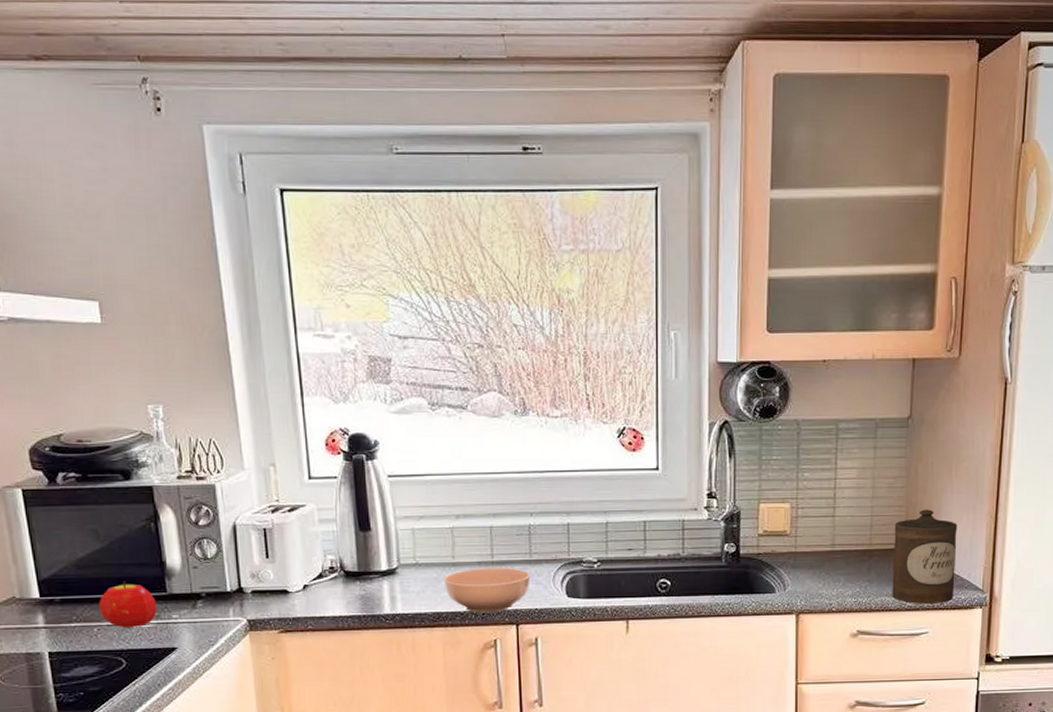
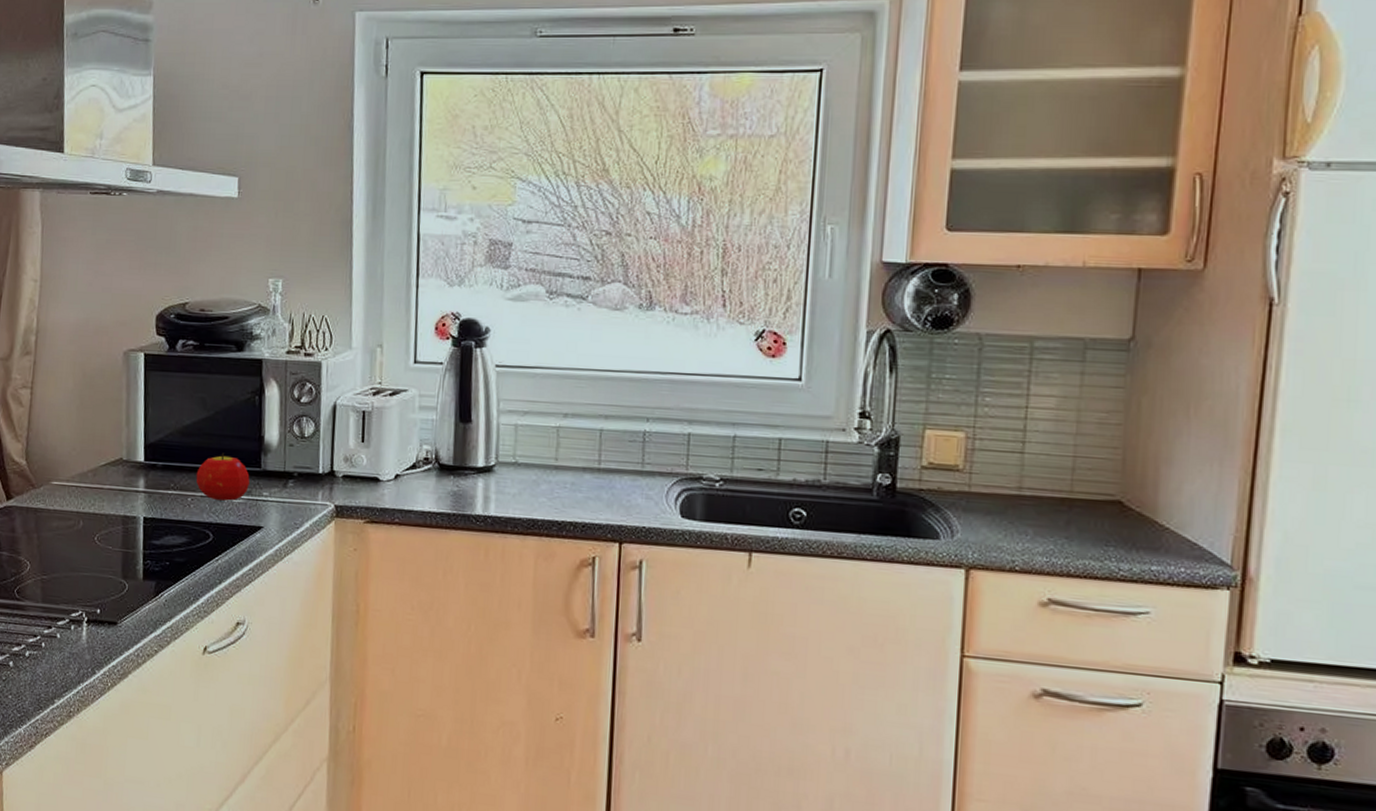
bowl: present [443,568,531,613] -> none [543,474,641,526]
canister: present [892,509,957,605] -> none [1099,454,1196,578]

